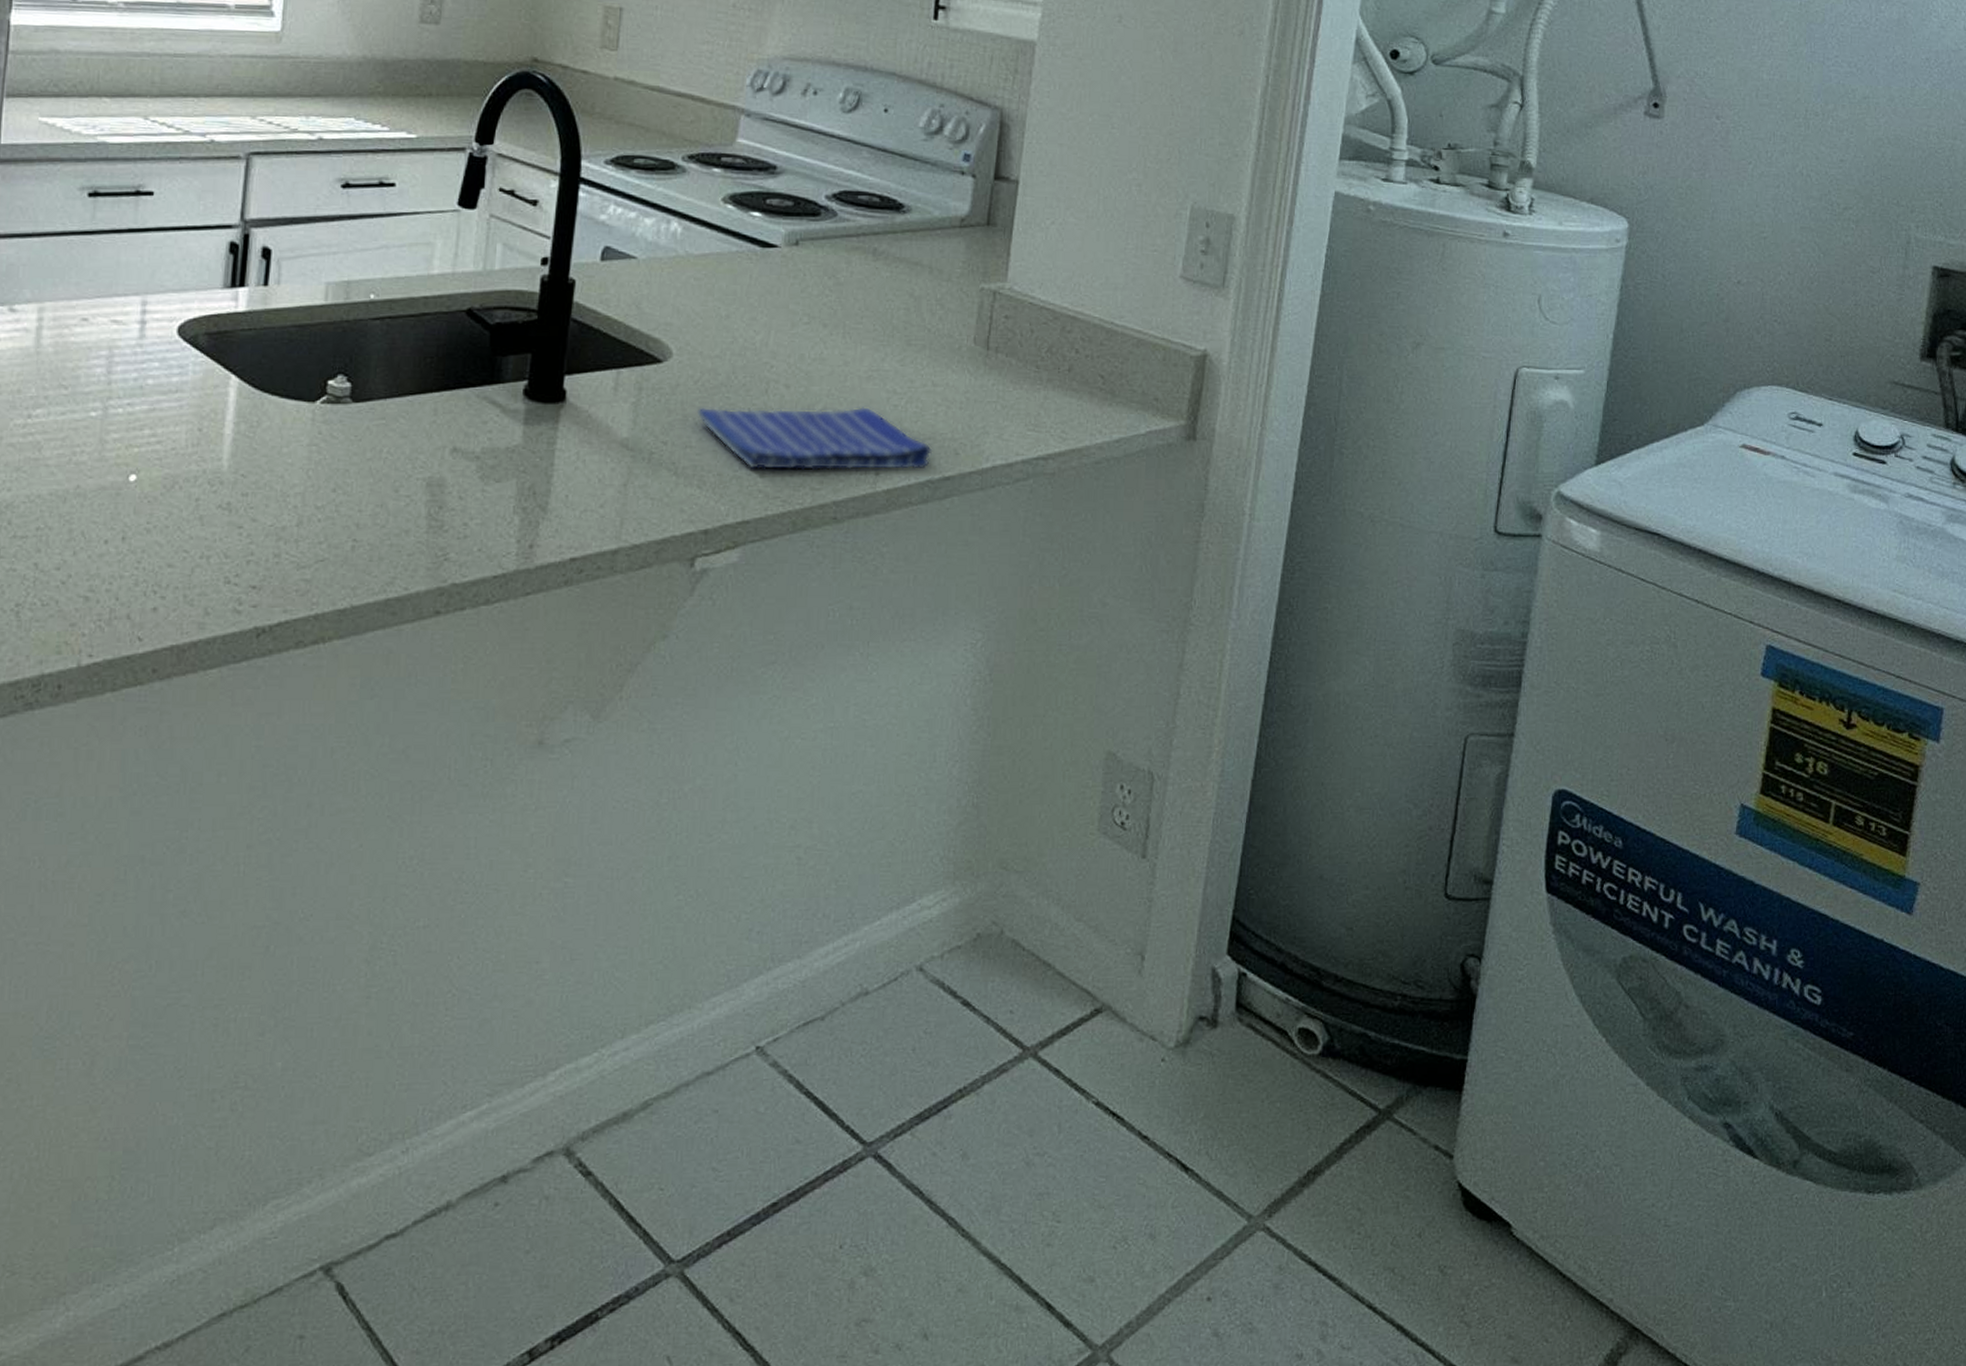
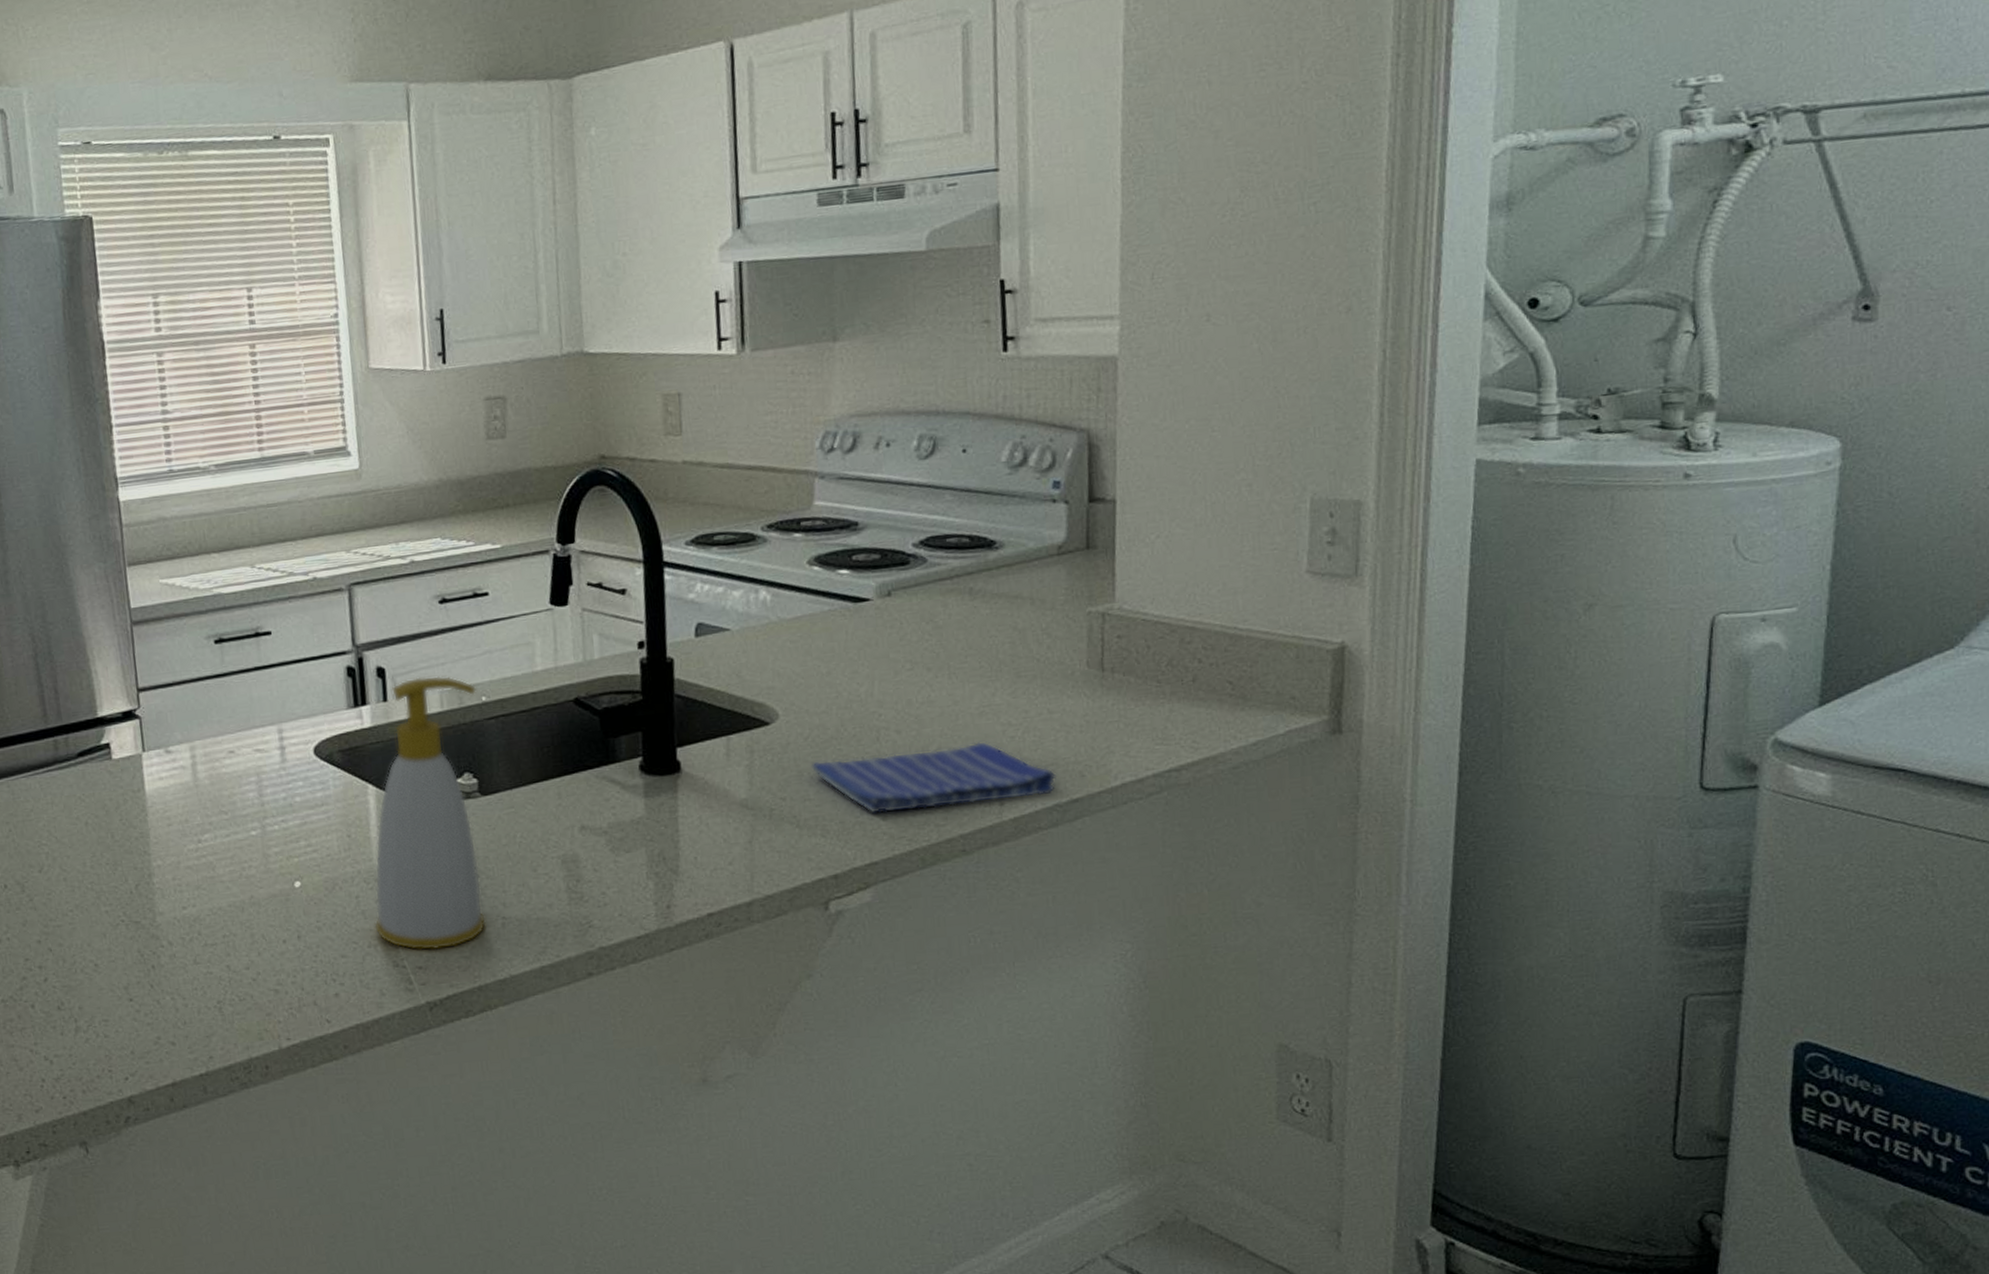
soap bottle: none [211,263,366,569] -> present [374,675,486,951]

